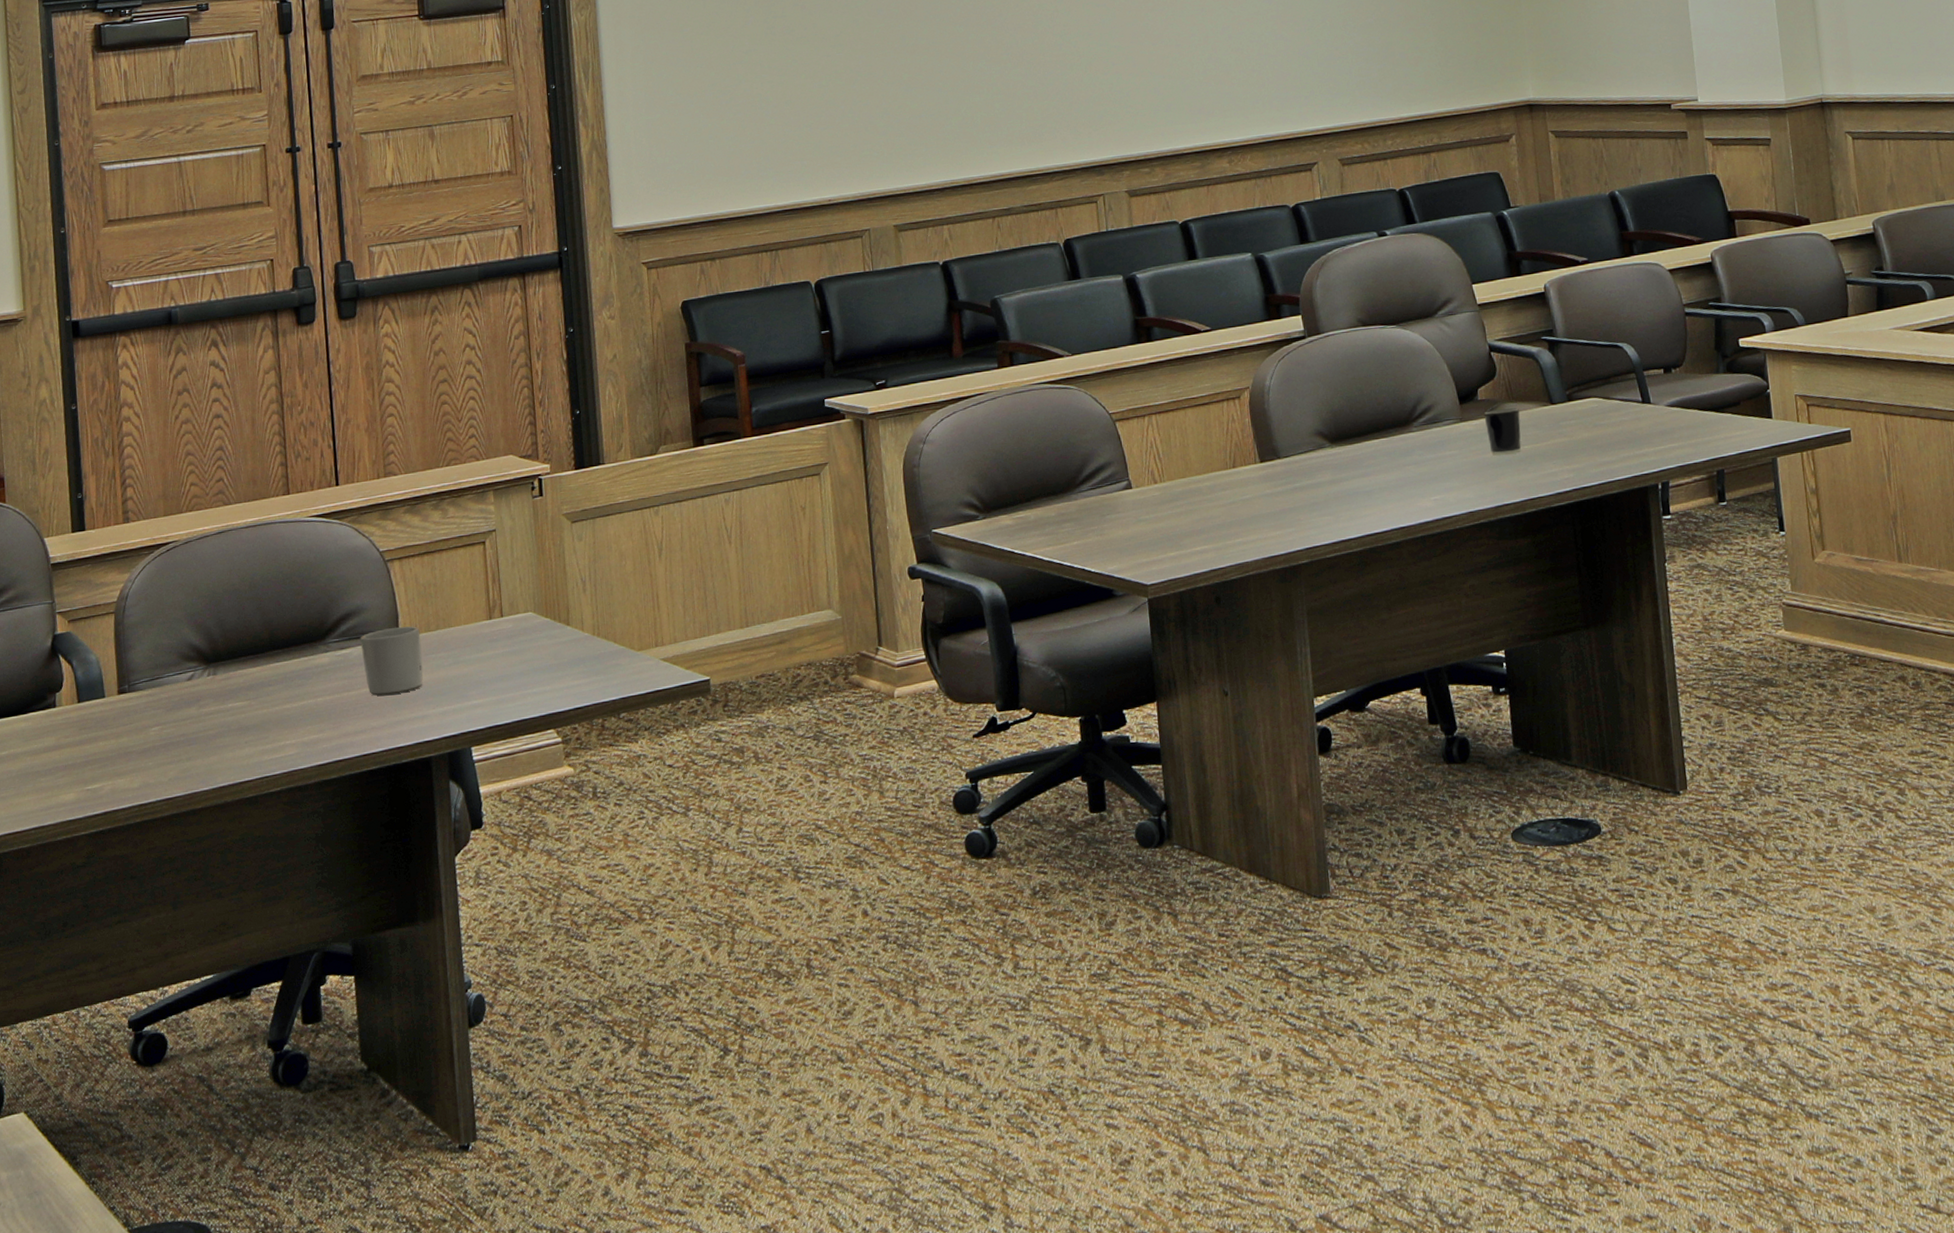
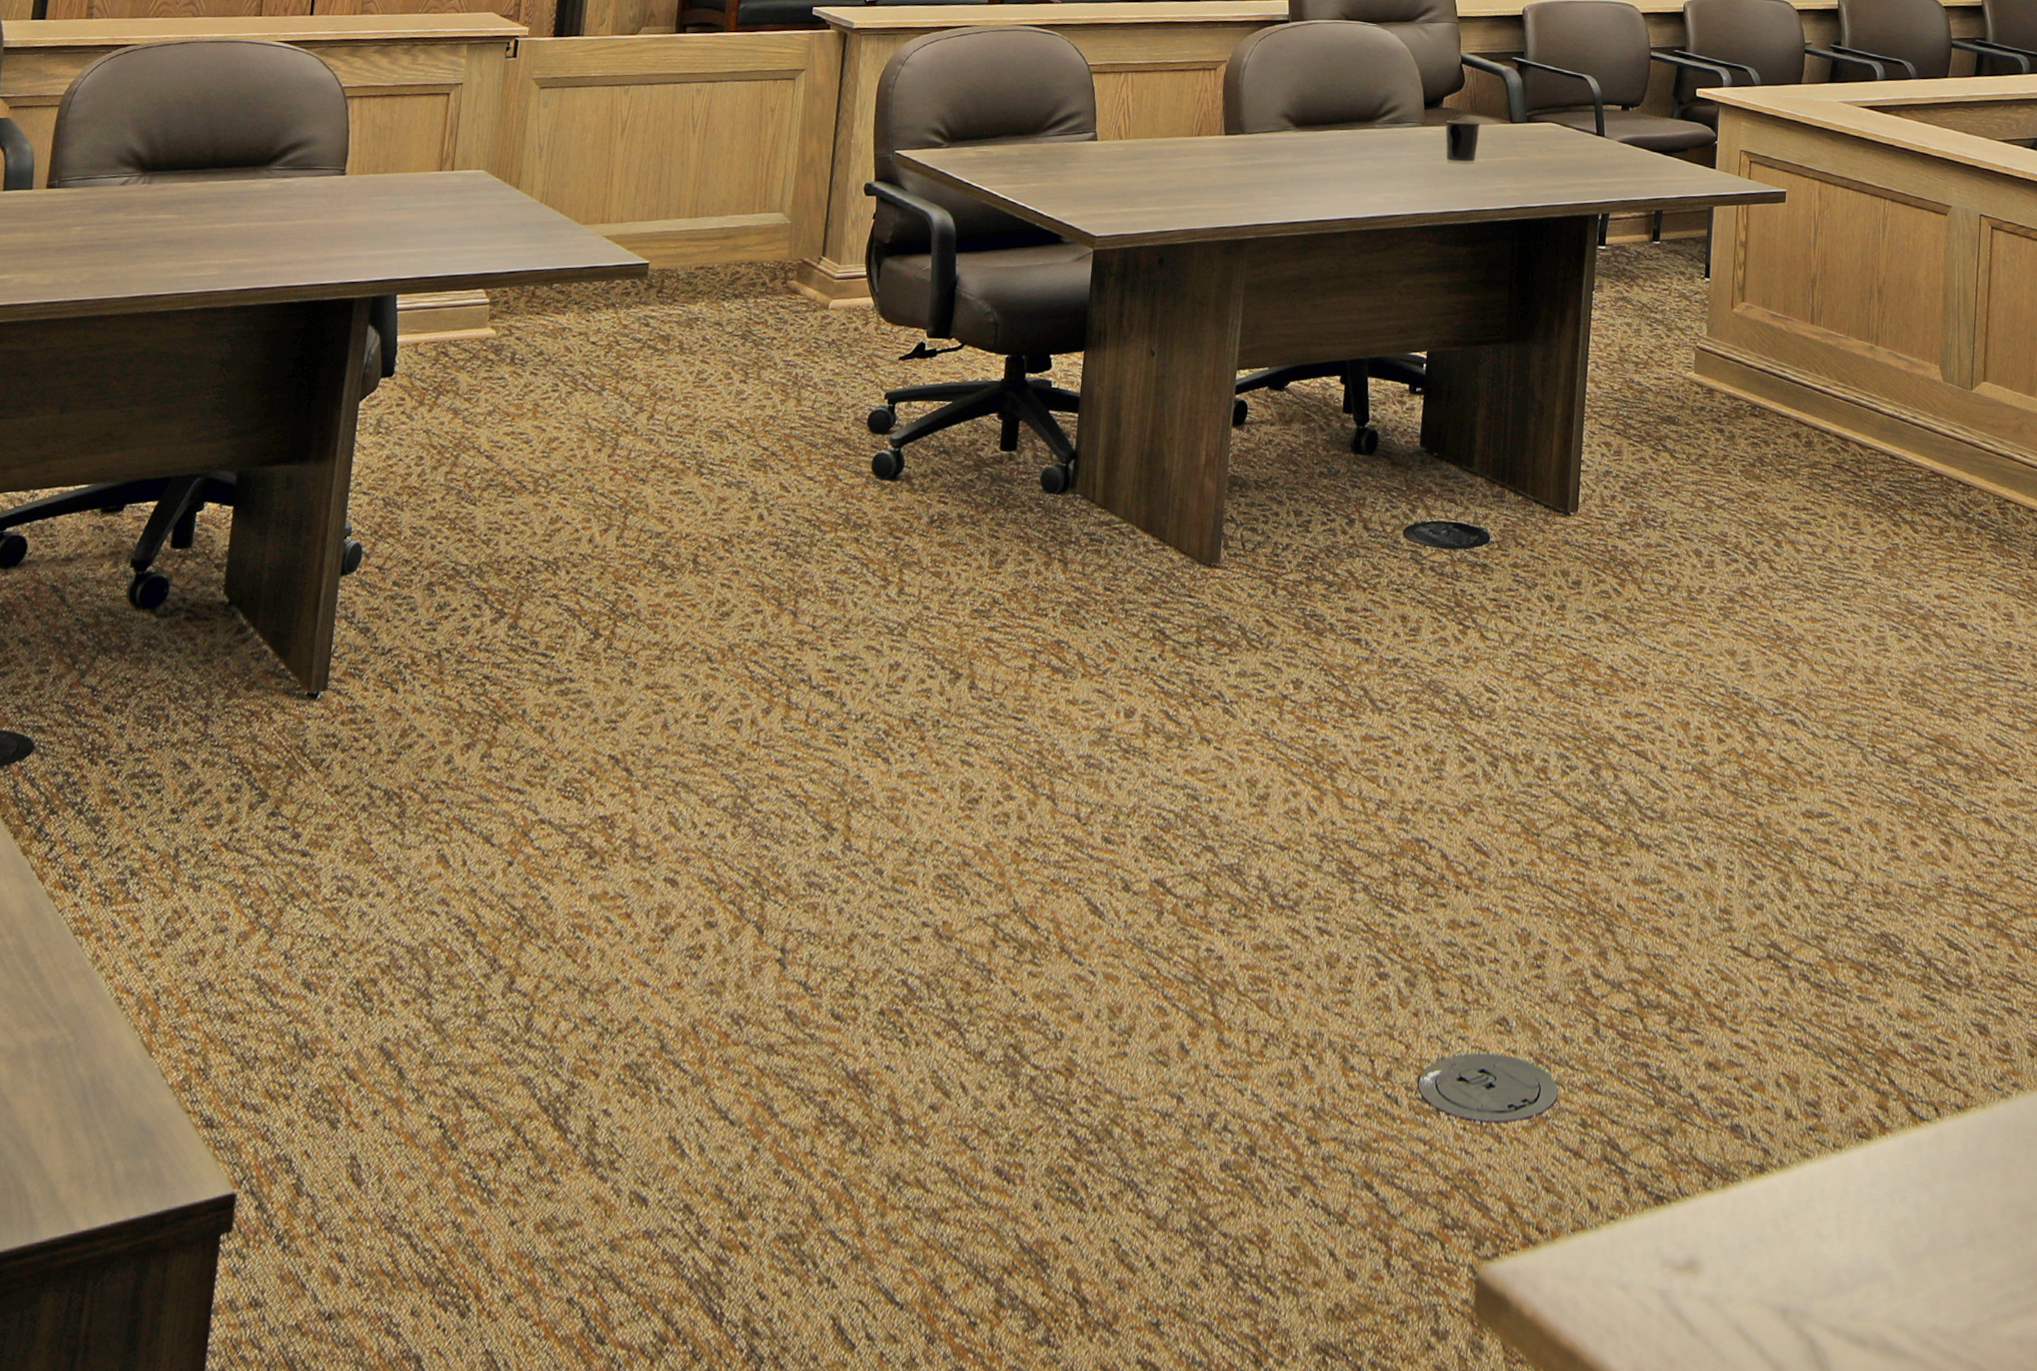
mug: present [360,626,424,696] -> none [303,164,368,231]

